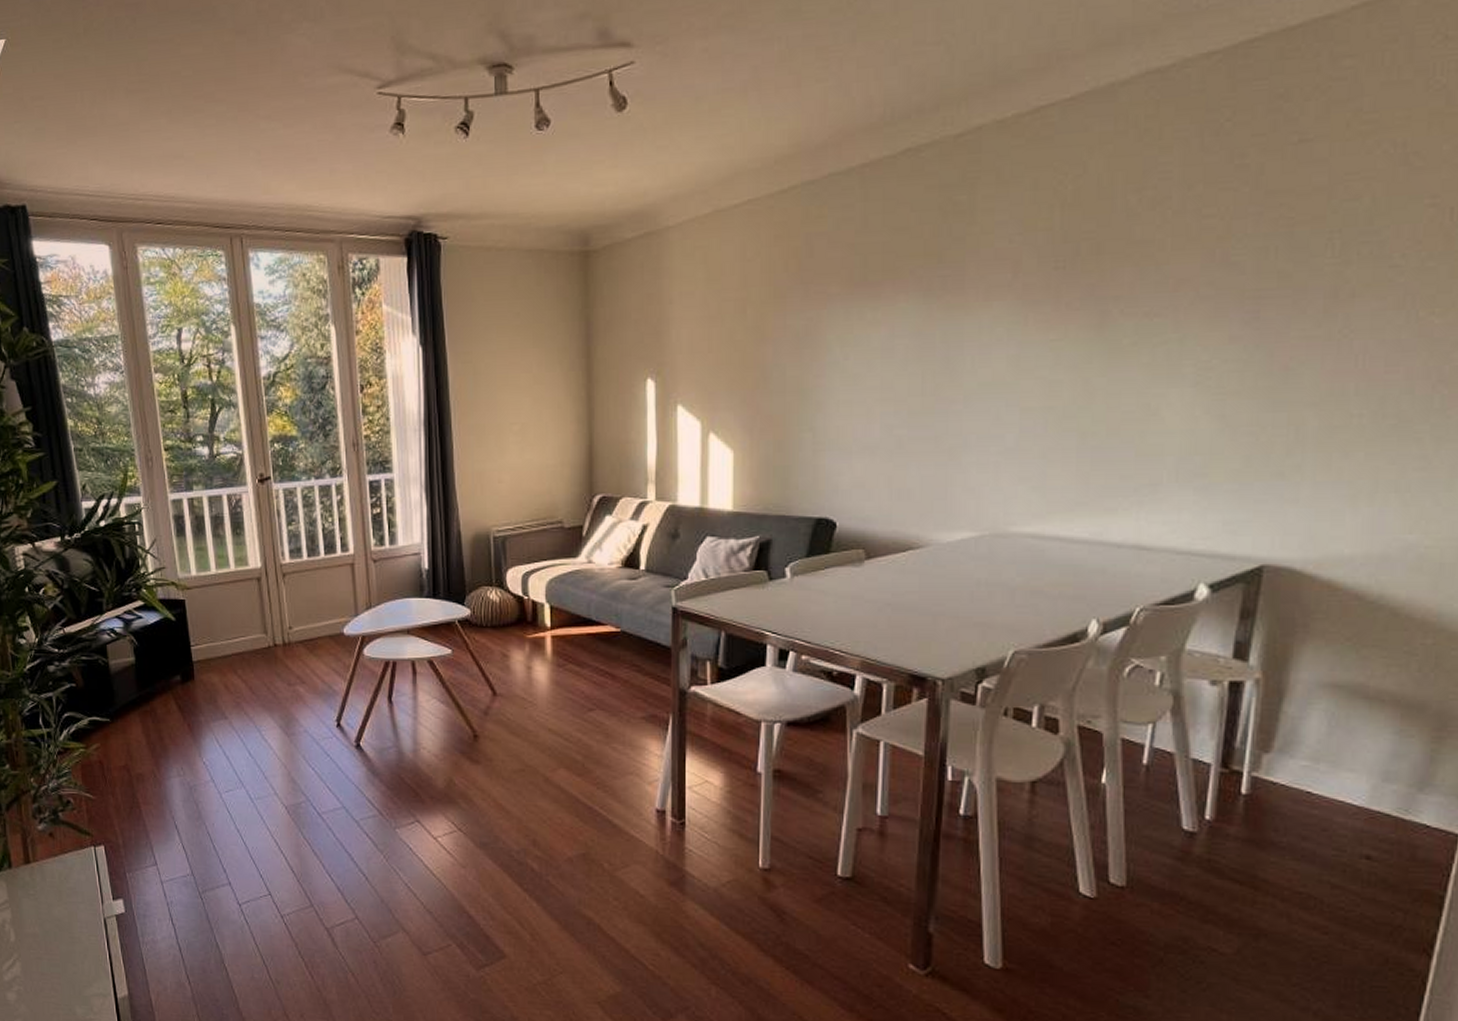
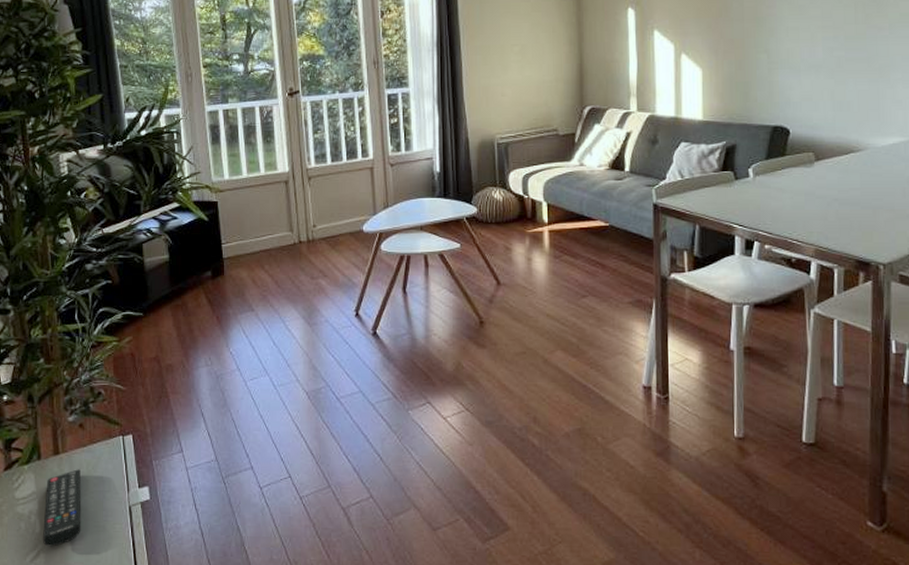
remote control: none [18,879,56,957] -> present [43,469,82,547]

